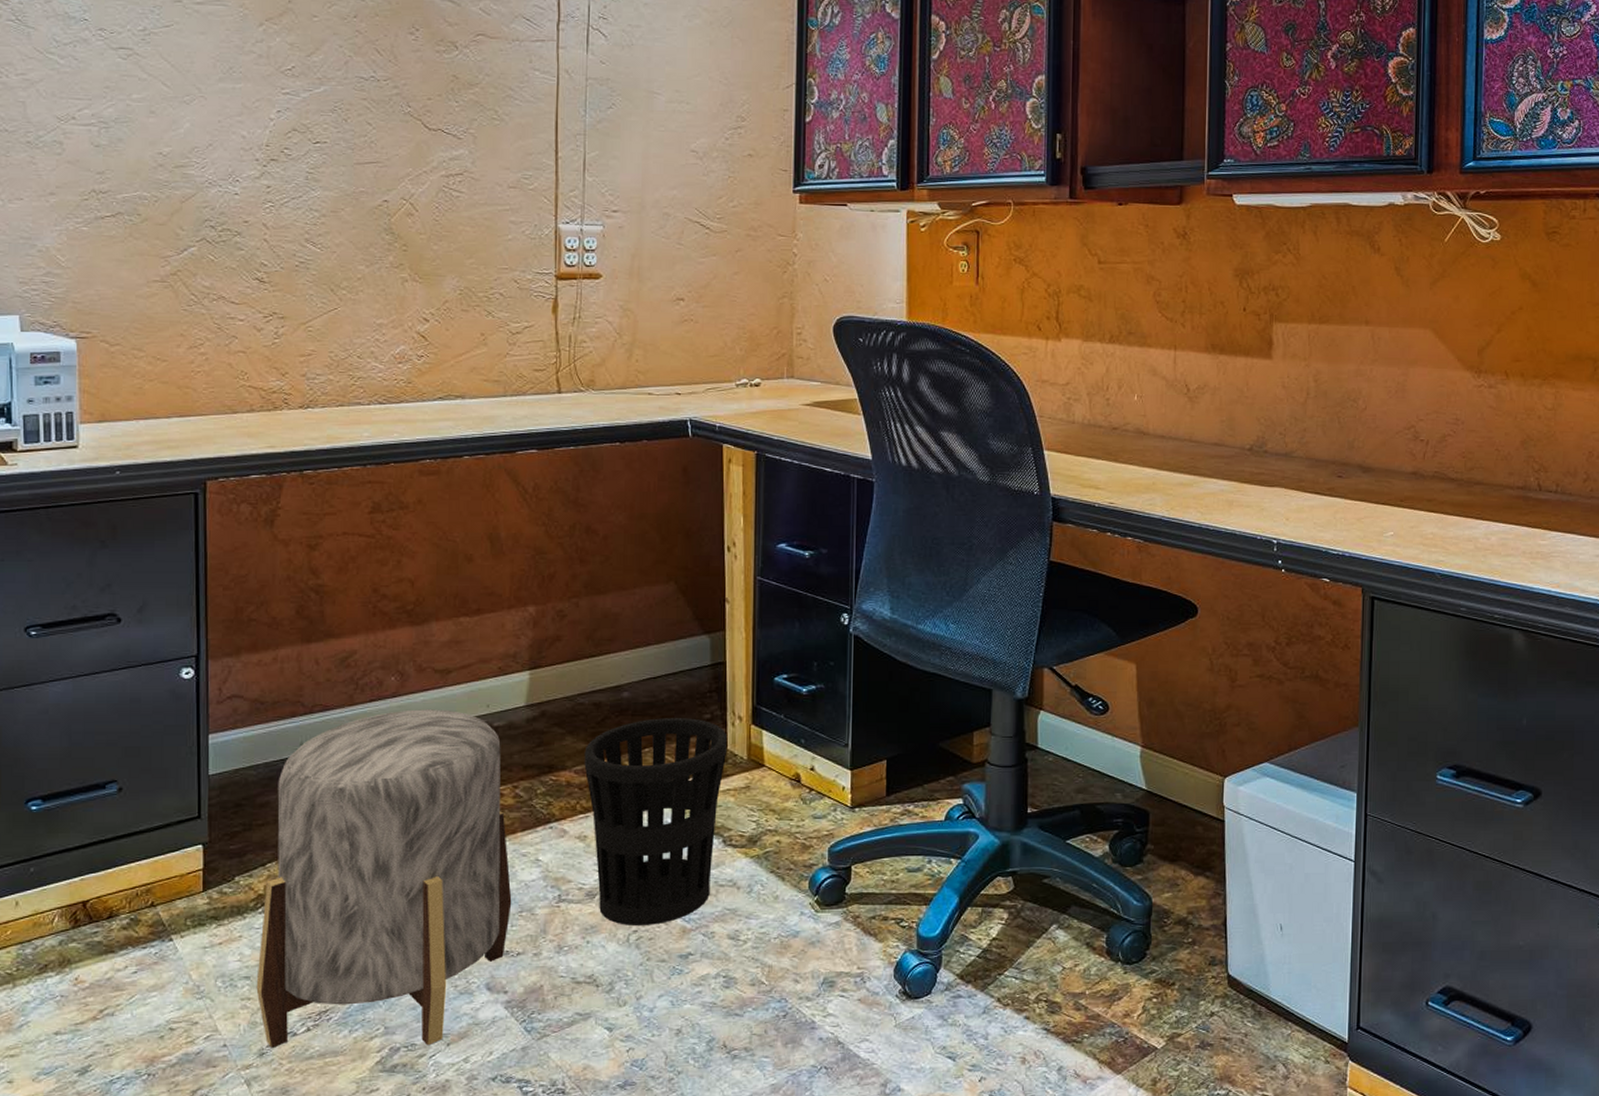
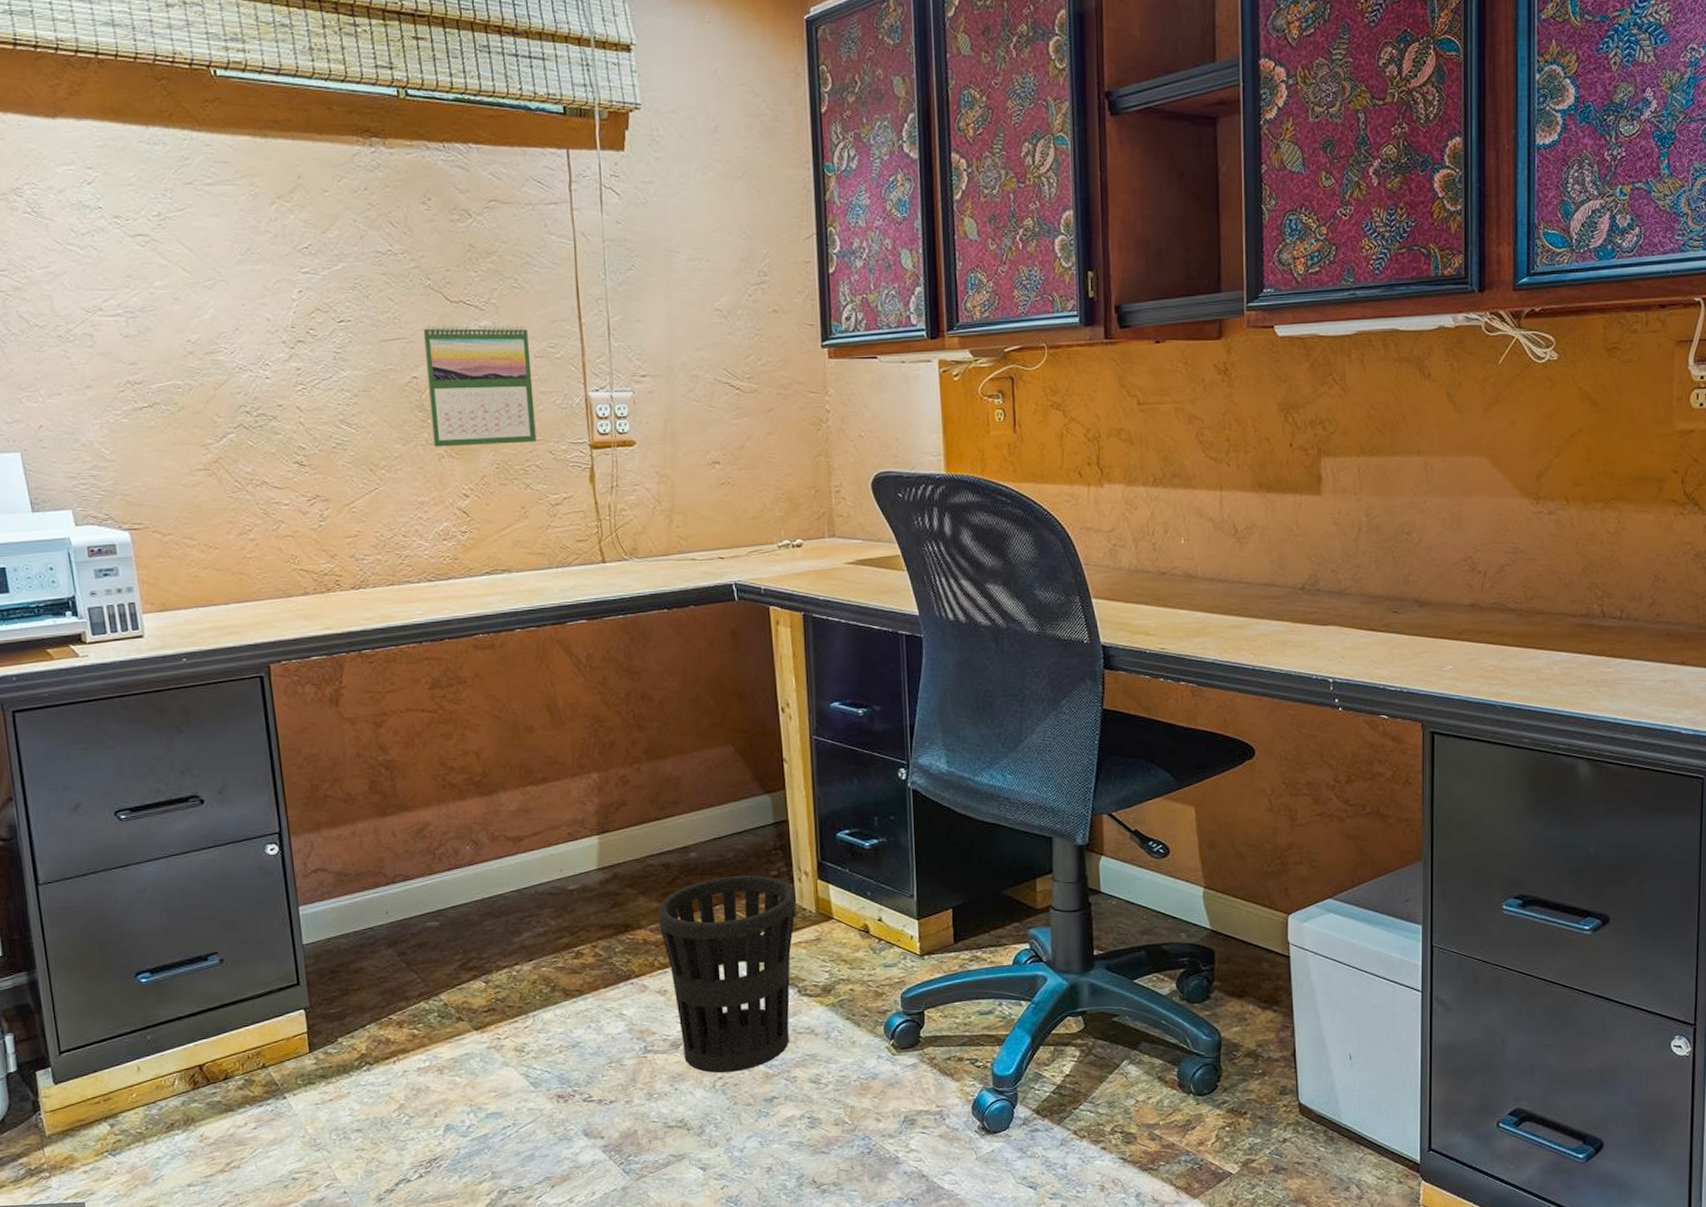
stool: present [256,709,512,1048] -> none [367,875,601,1193]
calendar: none [397,151,504,271] -> present [423,324,537,447]

